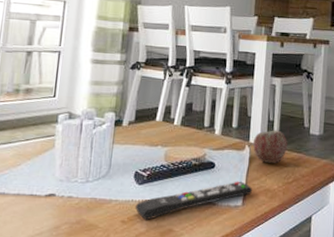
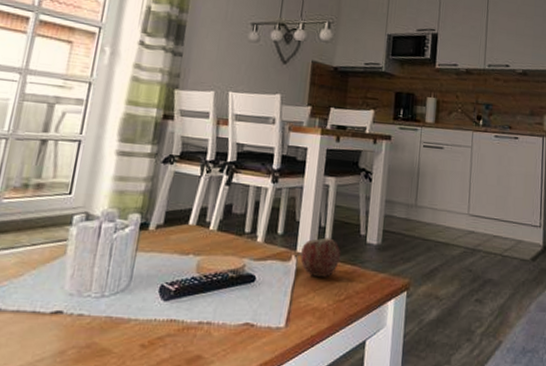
remote control: present [135,181,253,221] -> none [157,297,299,345]

